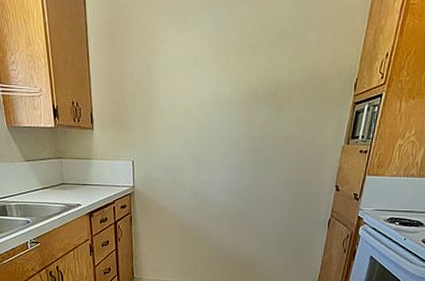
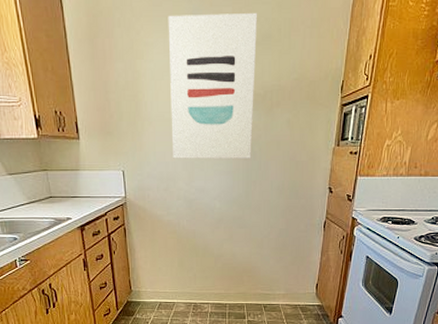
wall art: none [181,9,274,154] -> present [168,12,258,159]

